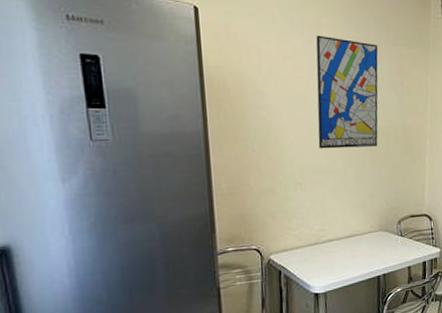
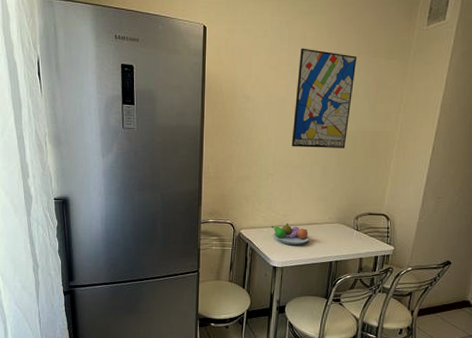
fruit bowl: none [306,238,352,264] -> present [271,222,309,245]

